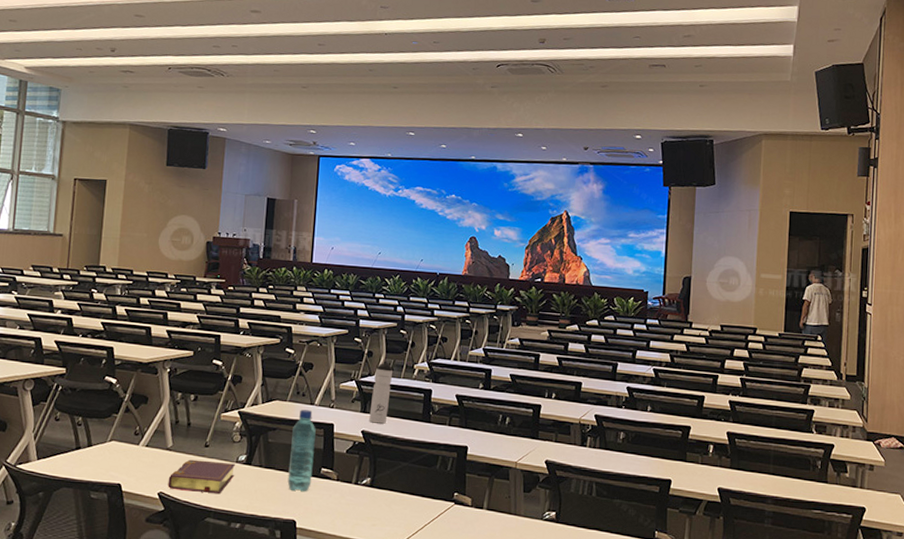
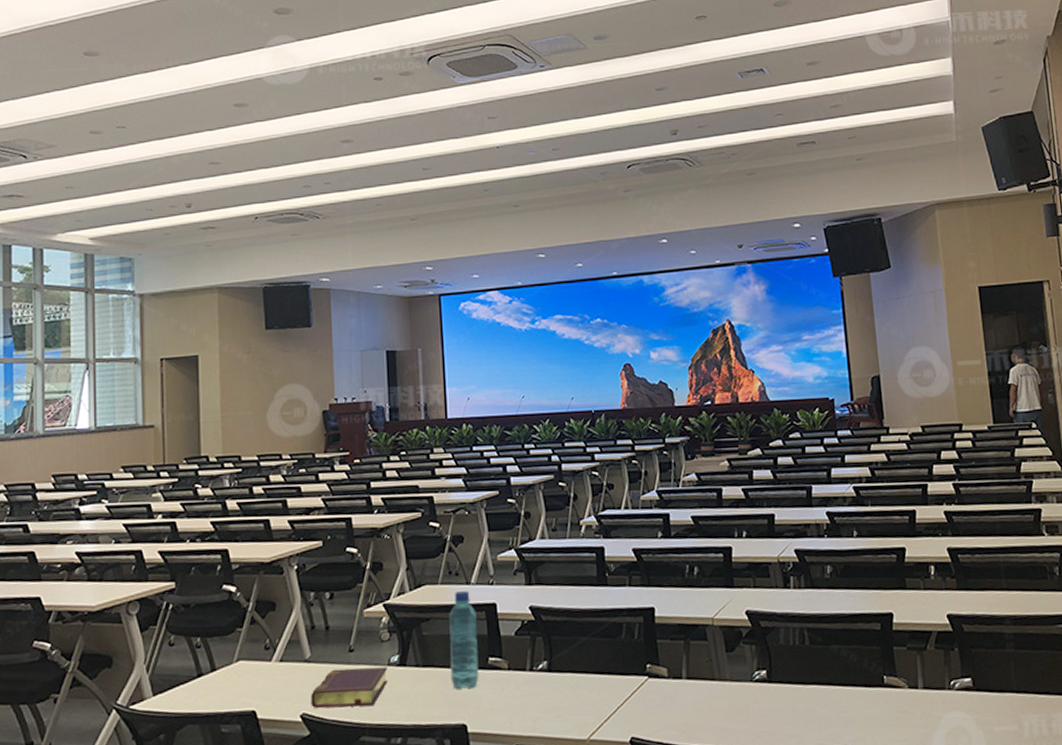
water bottle: present [369,361,393,424] -> none [535,521,557,596]

